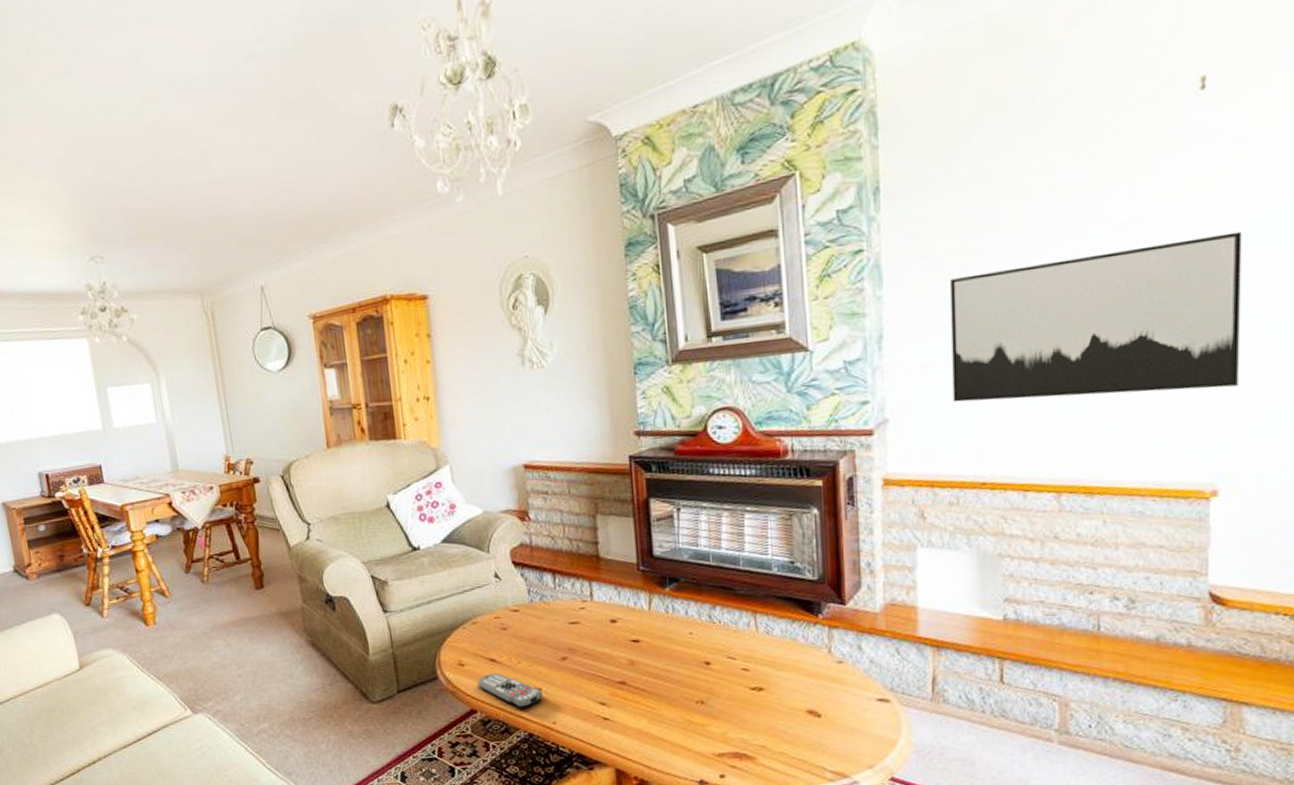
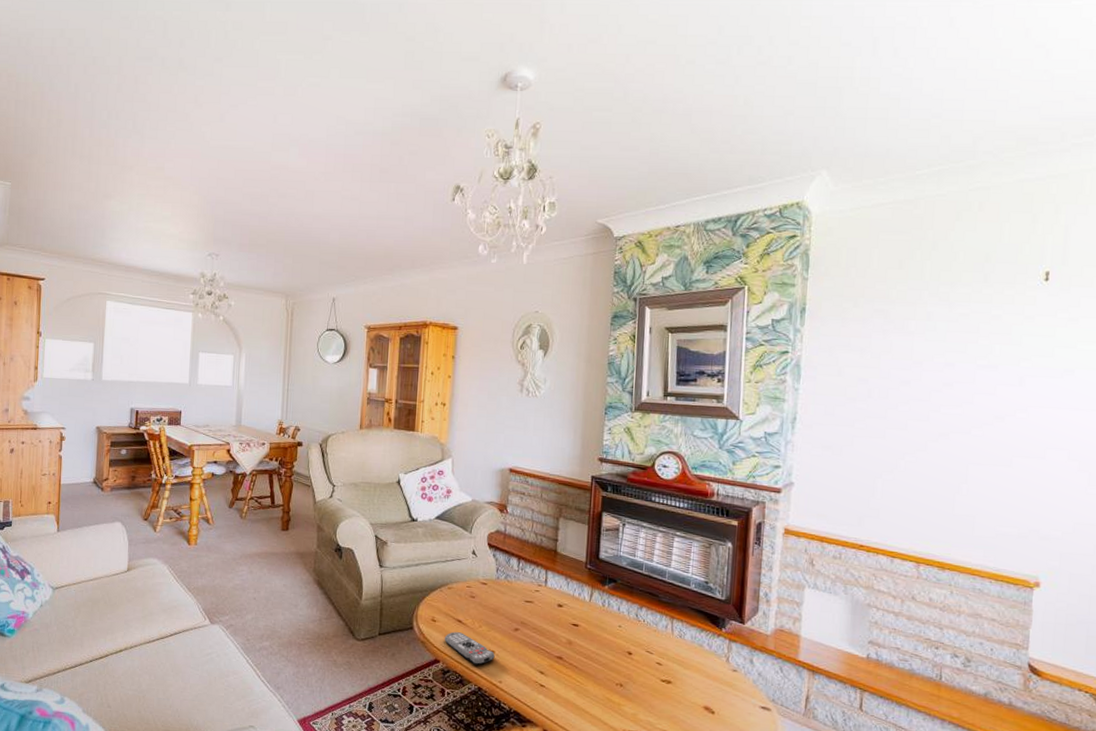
wall art: present [950,231,1242,403] -> none [844,384,1069,504]

